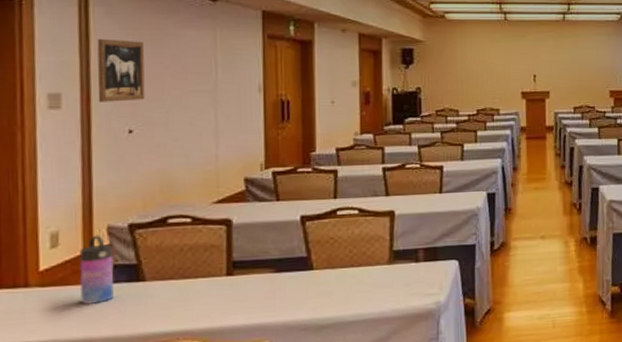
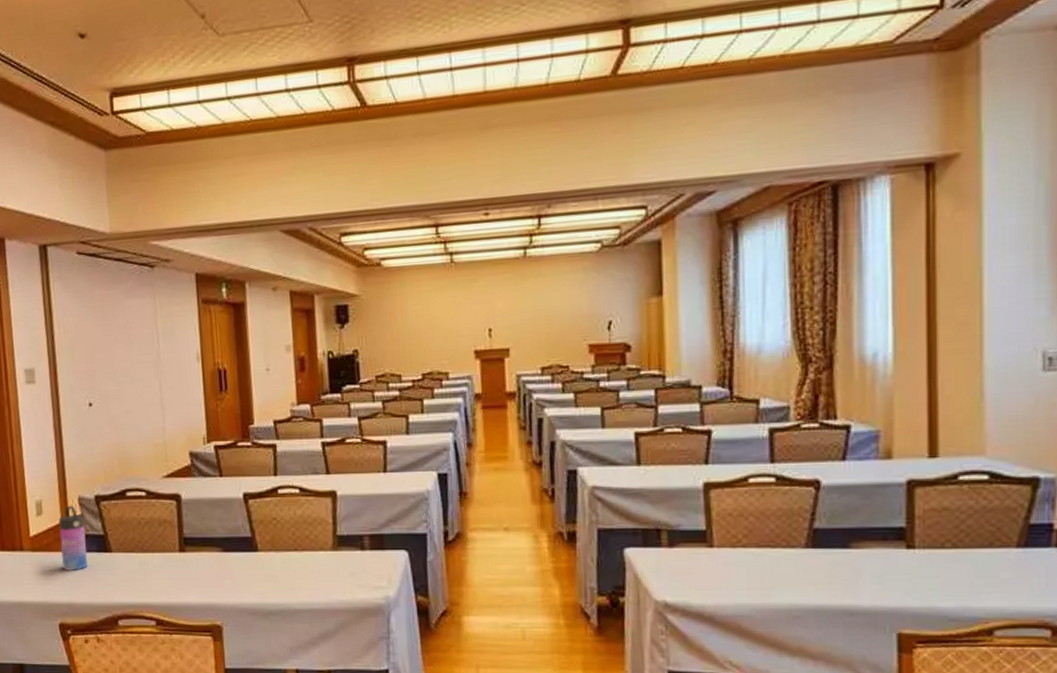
wall art: present [97,38,145,102] -> none [58,313,100,376]

